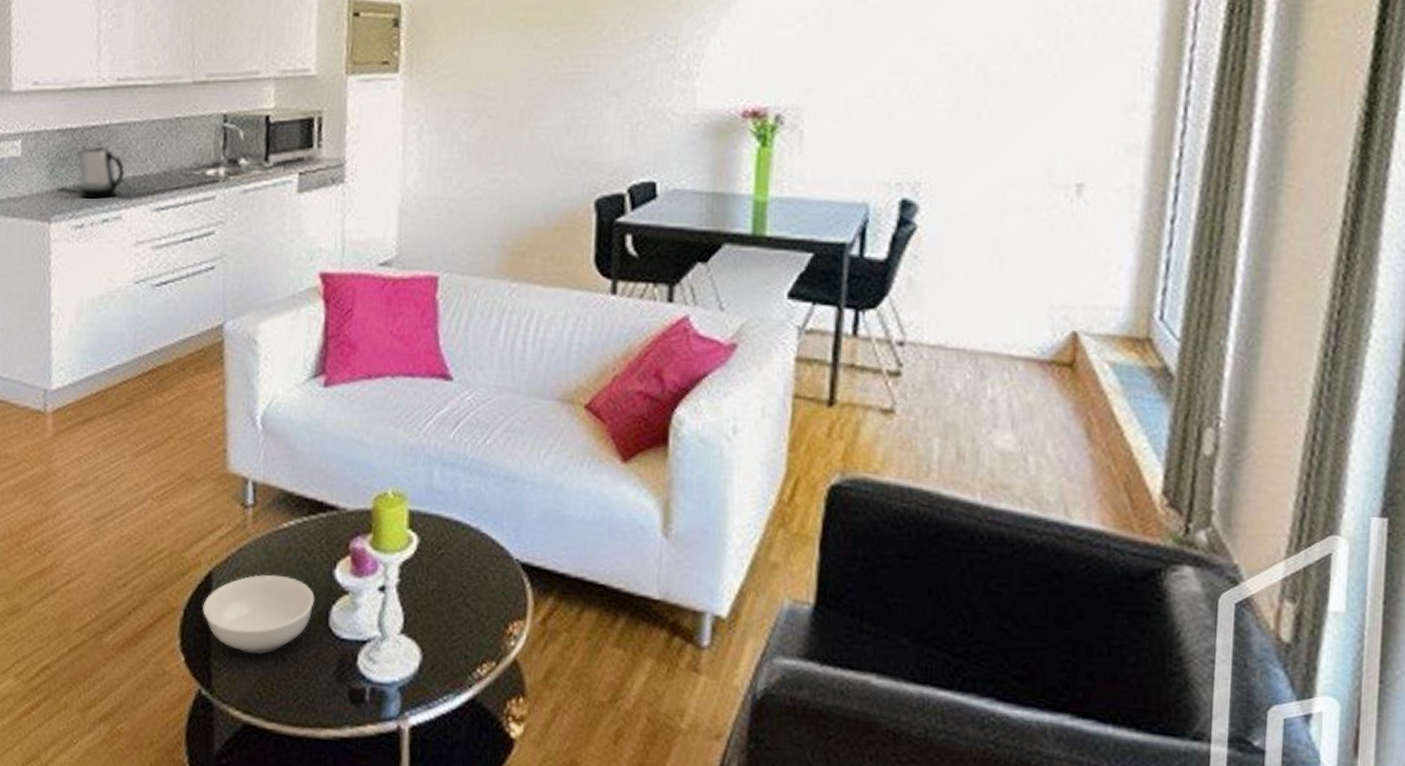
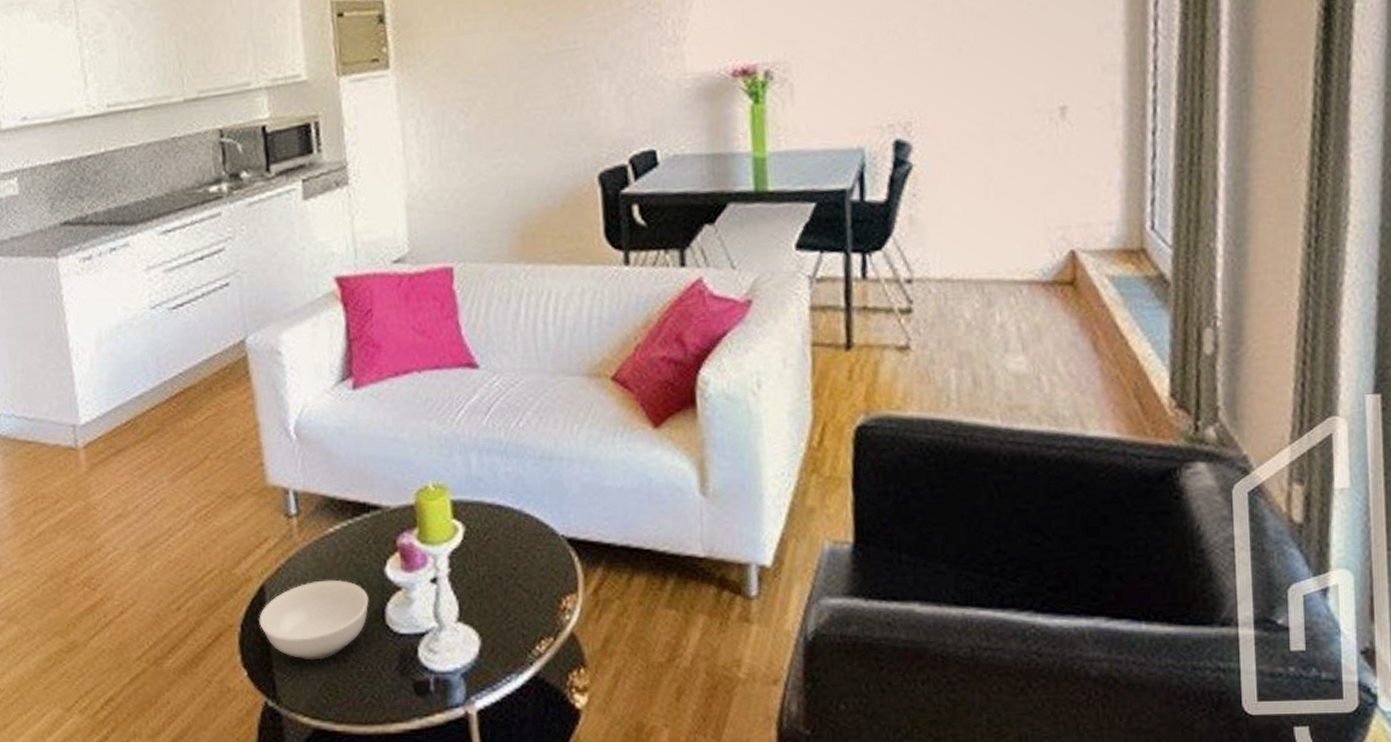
kettle: present [77,146,125,200] -> none [76,174,126,231]

